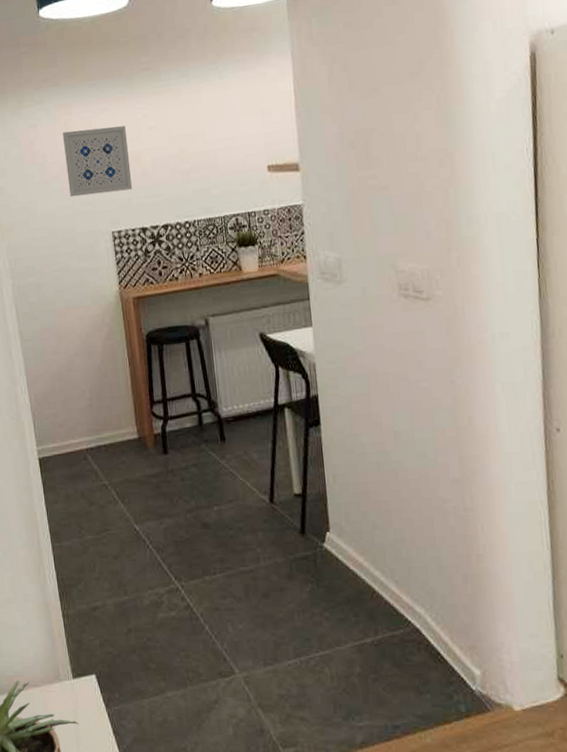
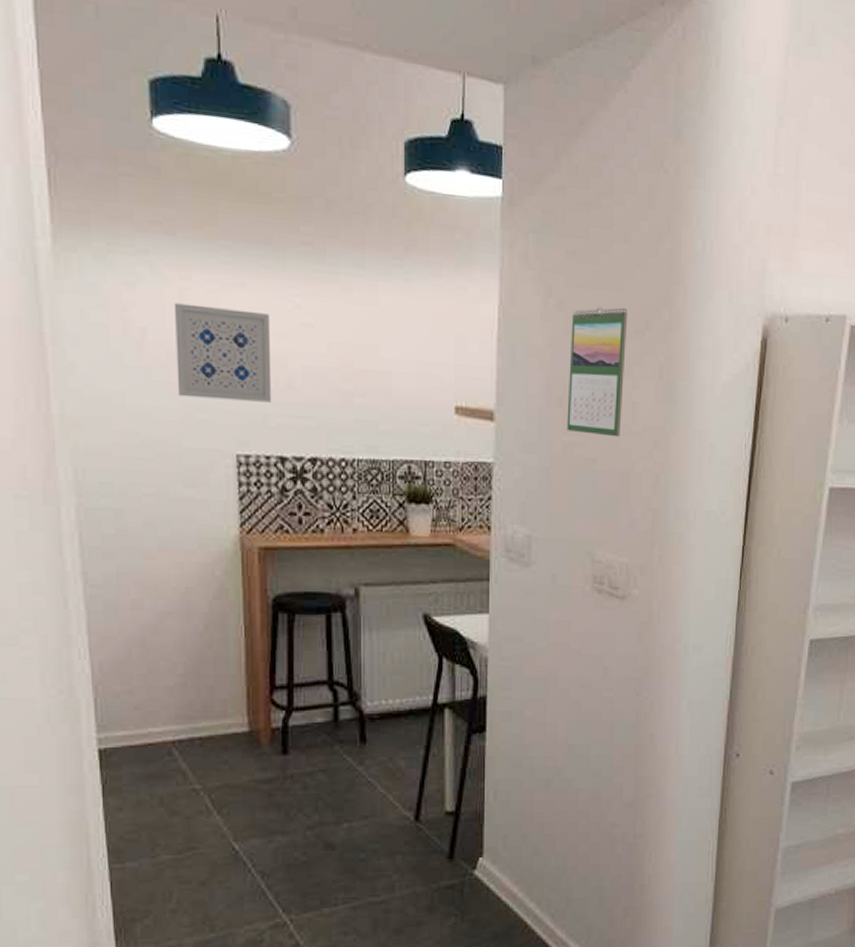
calendar: none [354,57,408,168] -> present [566,307,628,437]

